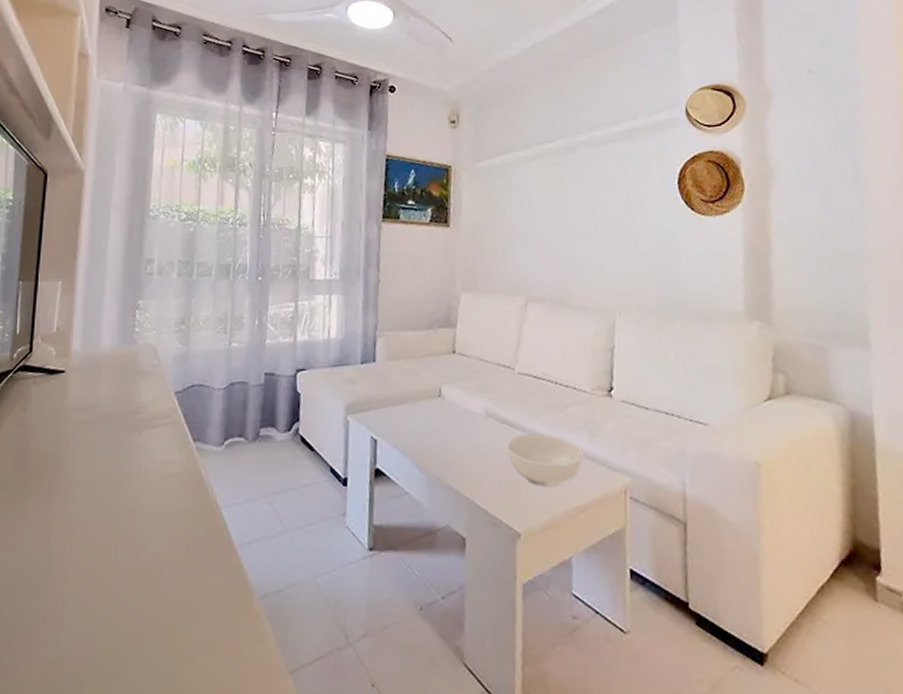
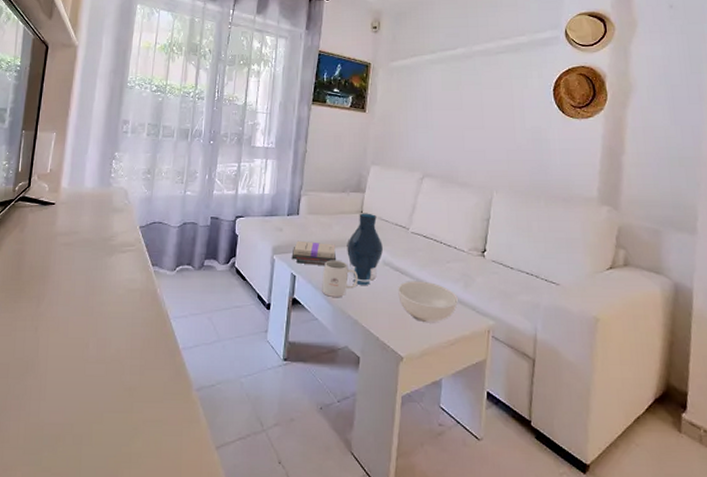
books: none [369,394,427,425] -> present [291,240,337,266]
mug: none [410,415,456,464] -> present [322,260,358,298]
vase: none [438,352,486,446] -> present [347,213,384,286]

